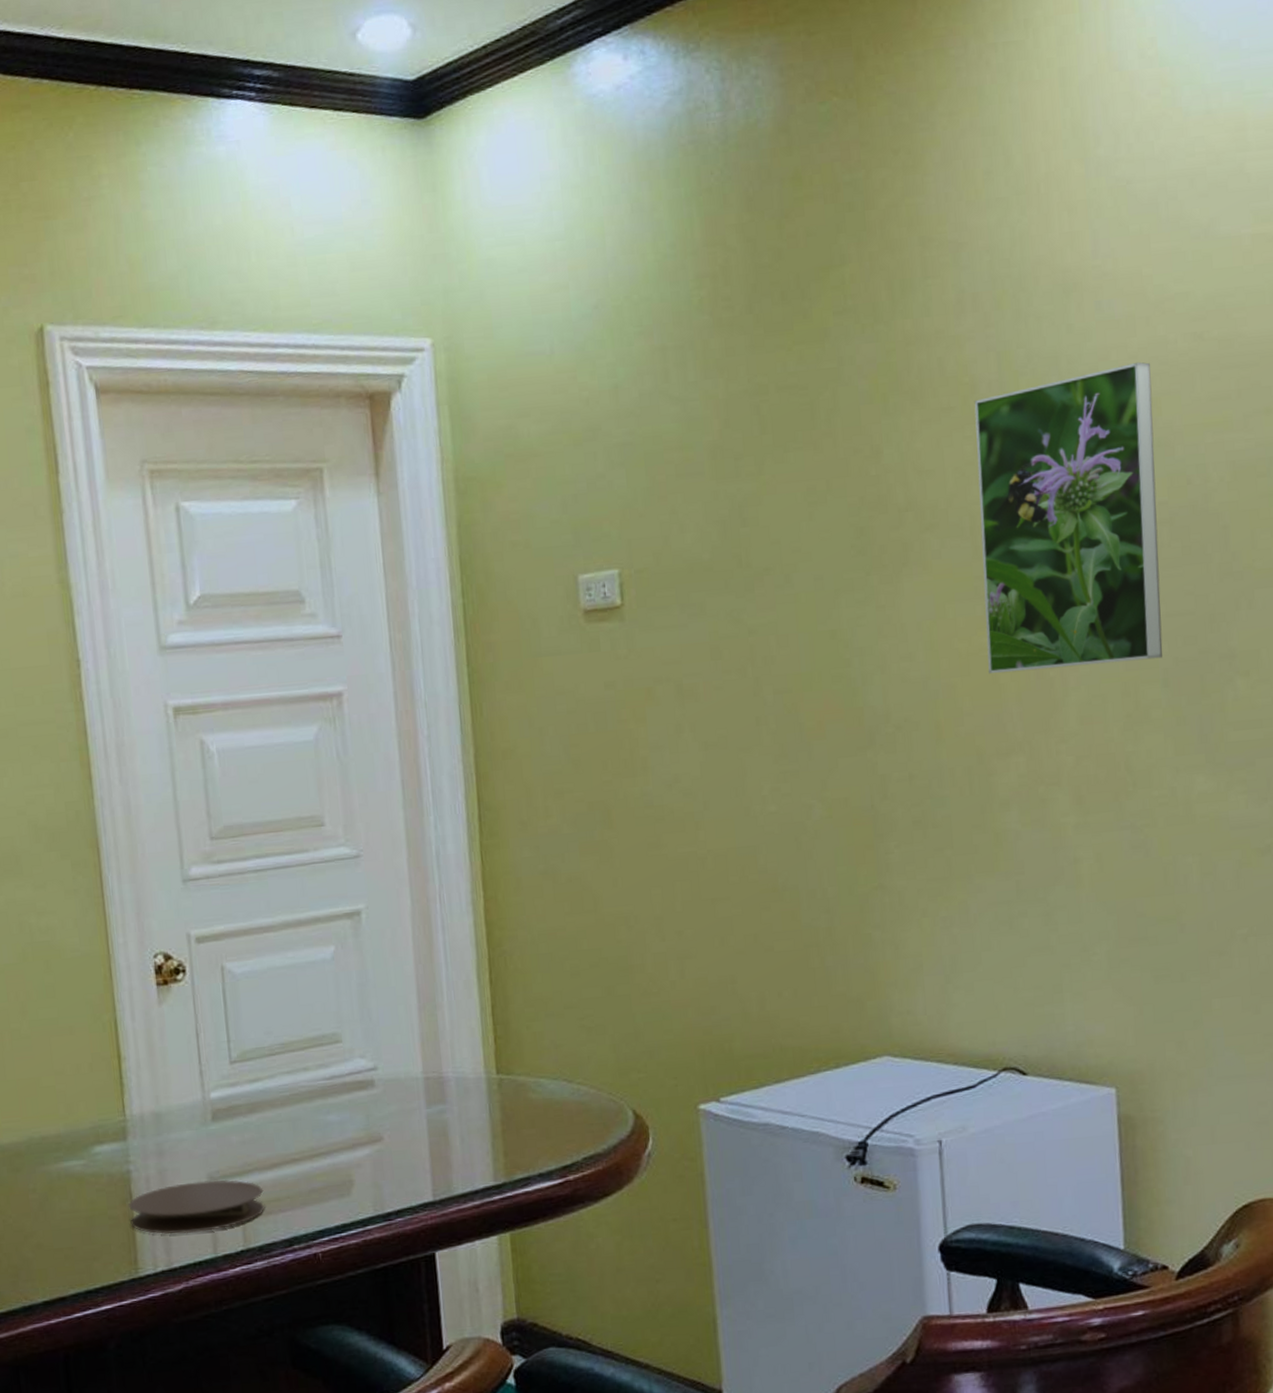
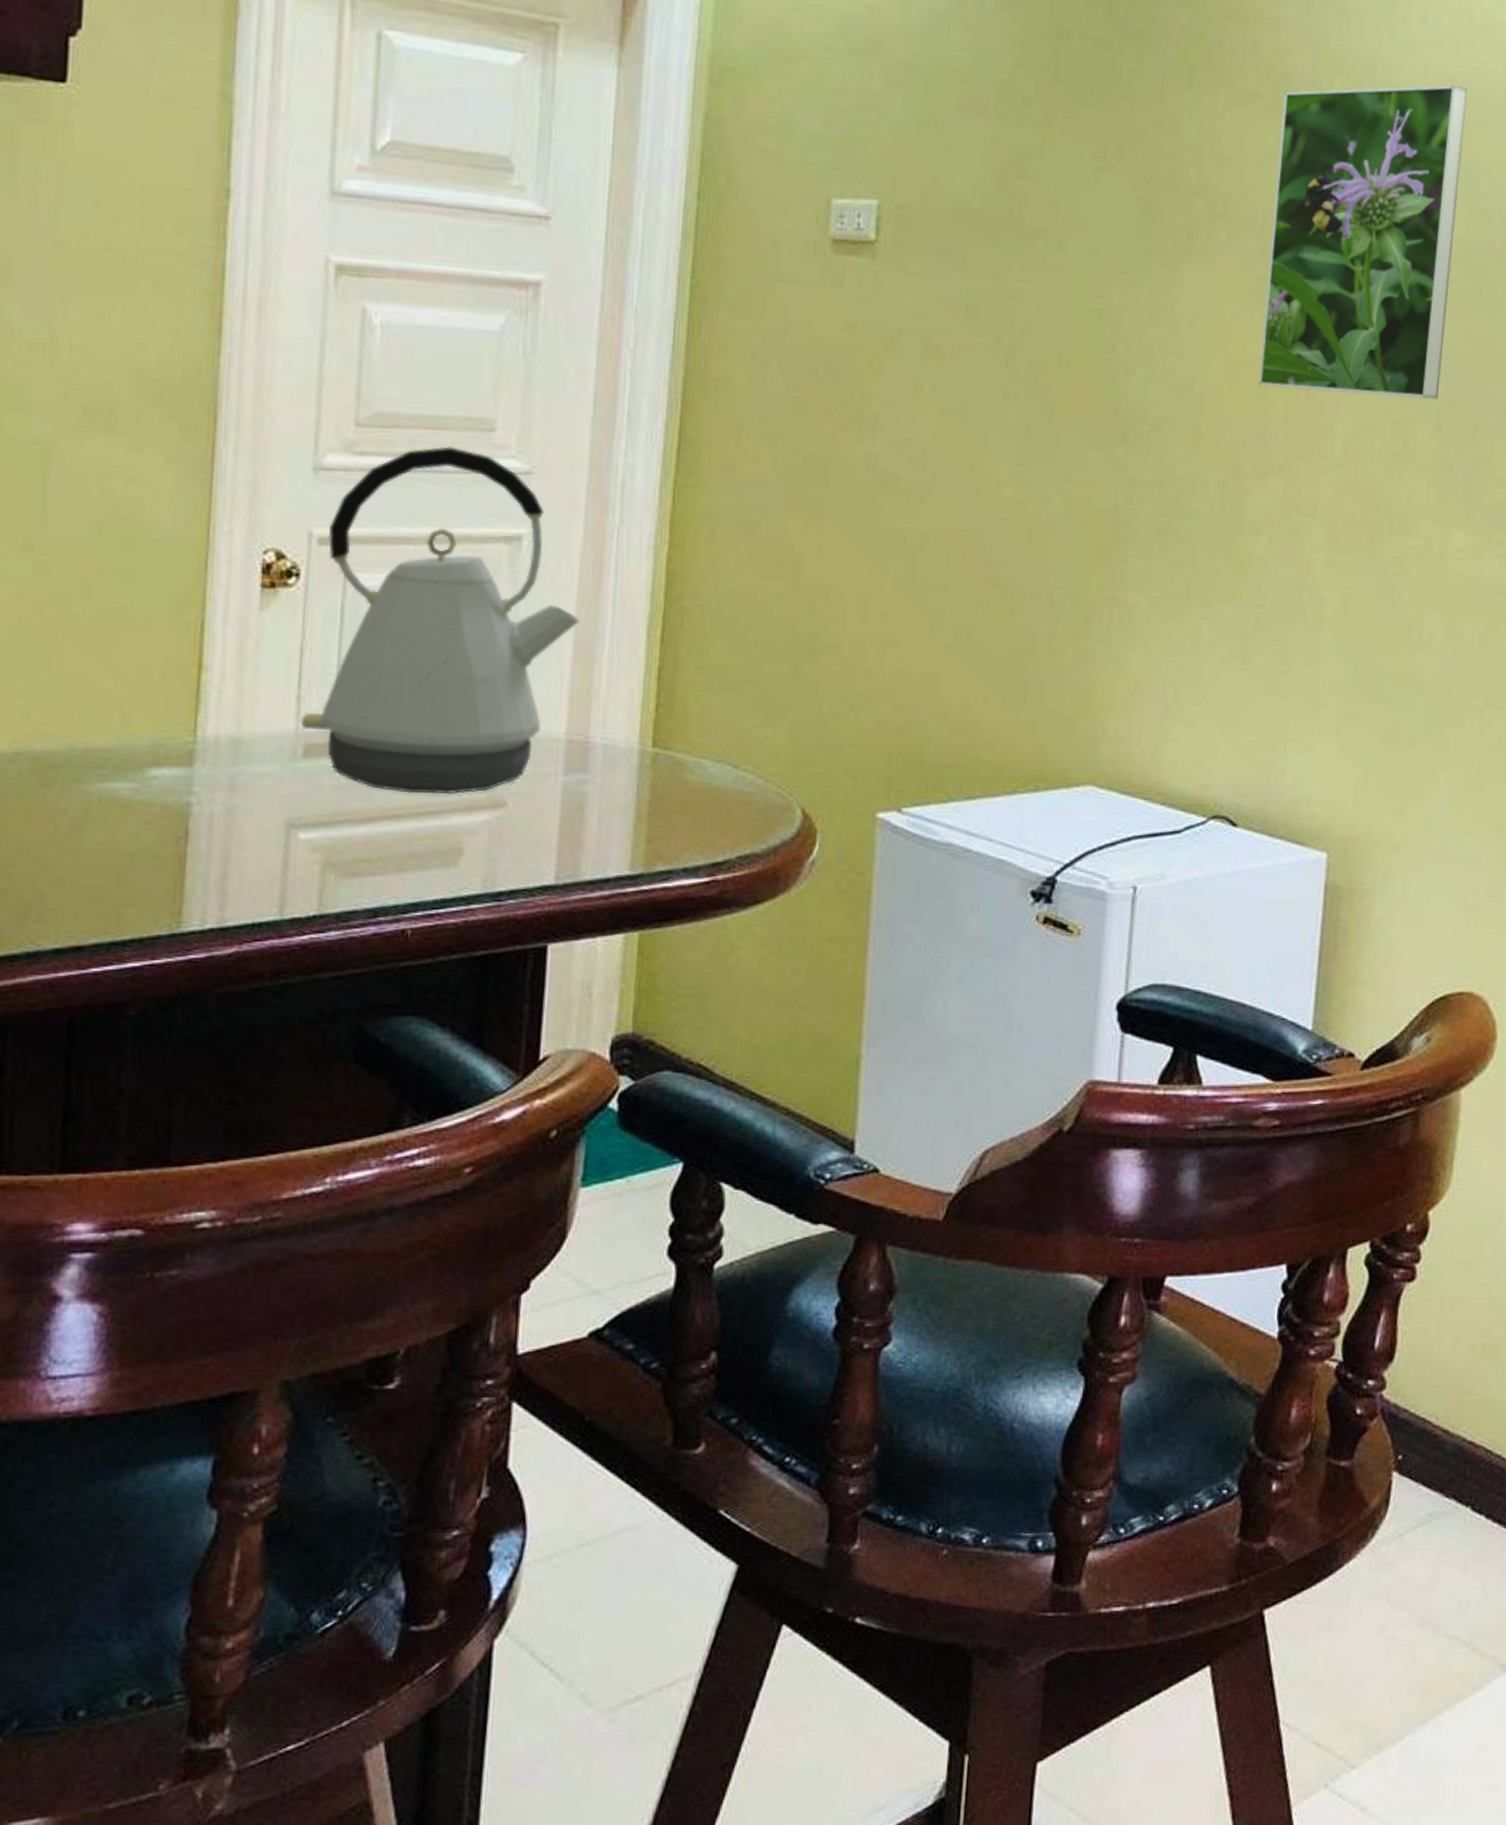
coaster: present [128,1179,265,1234] -> none [181,826,353,887]
kettle: none [203,844,420,1140] -> present [300,446,581,795]

